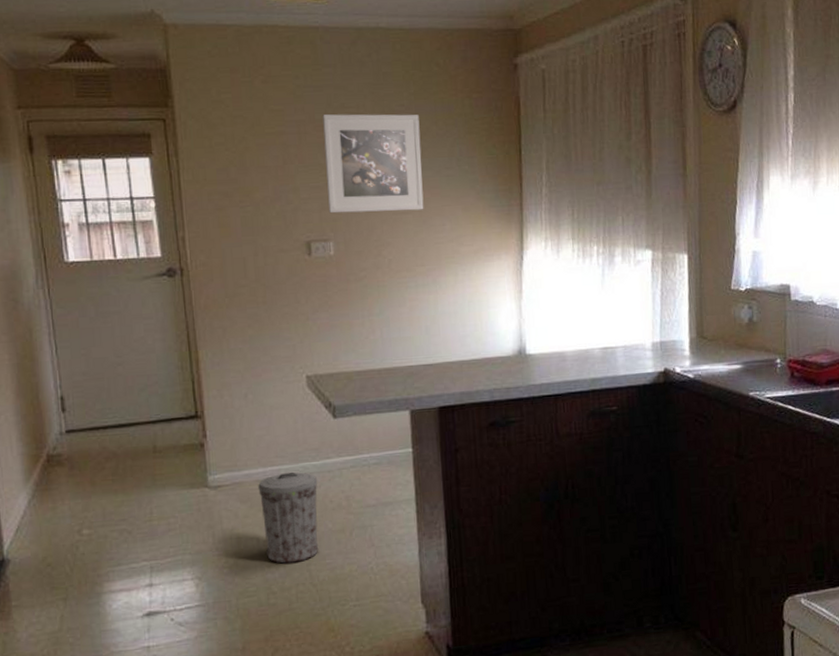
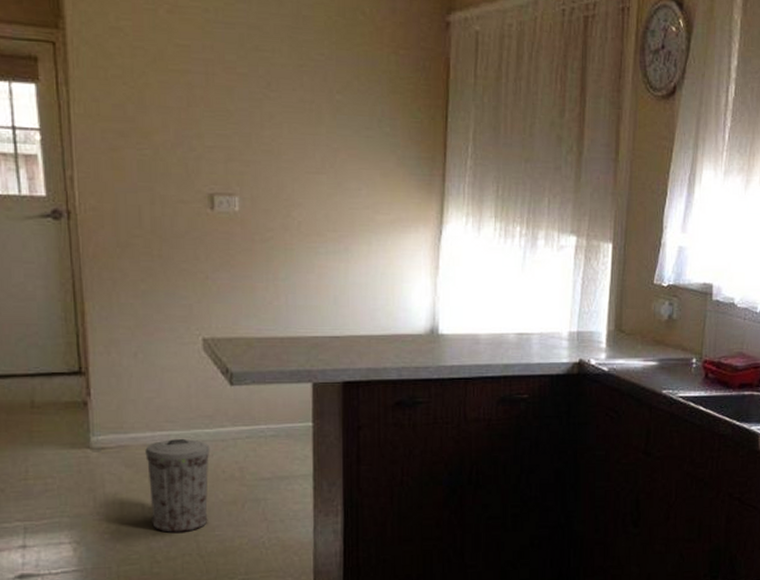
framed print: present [322,113,424,214] -> none [234,54,340,171]

